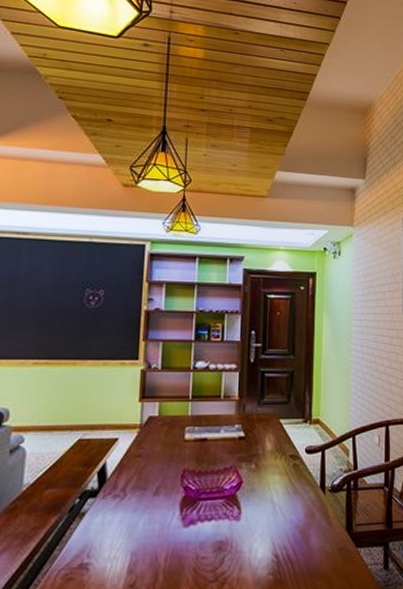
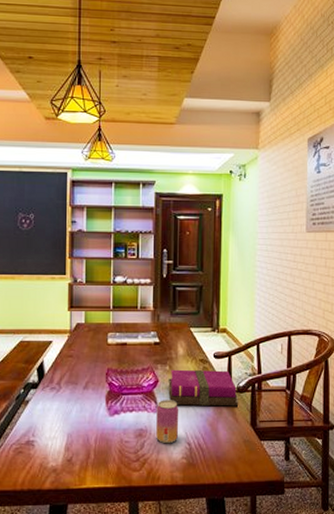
beer can: none [238,504,266,558] -> present [156,400,179,444]
hardback book: none [253,467,333,511] -> present [168,369,239,407]

